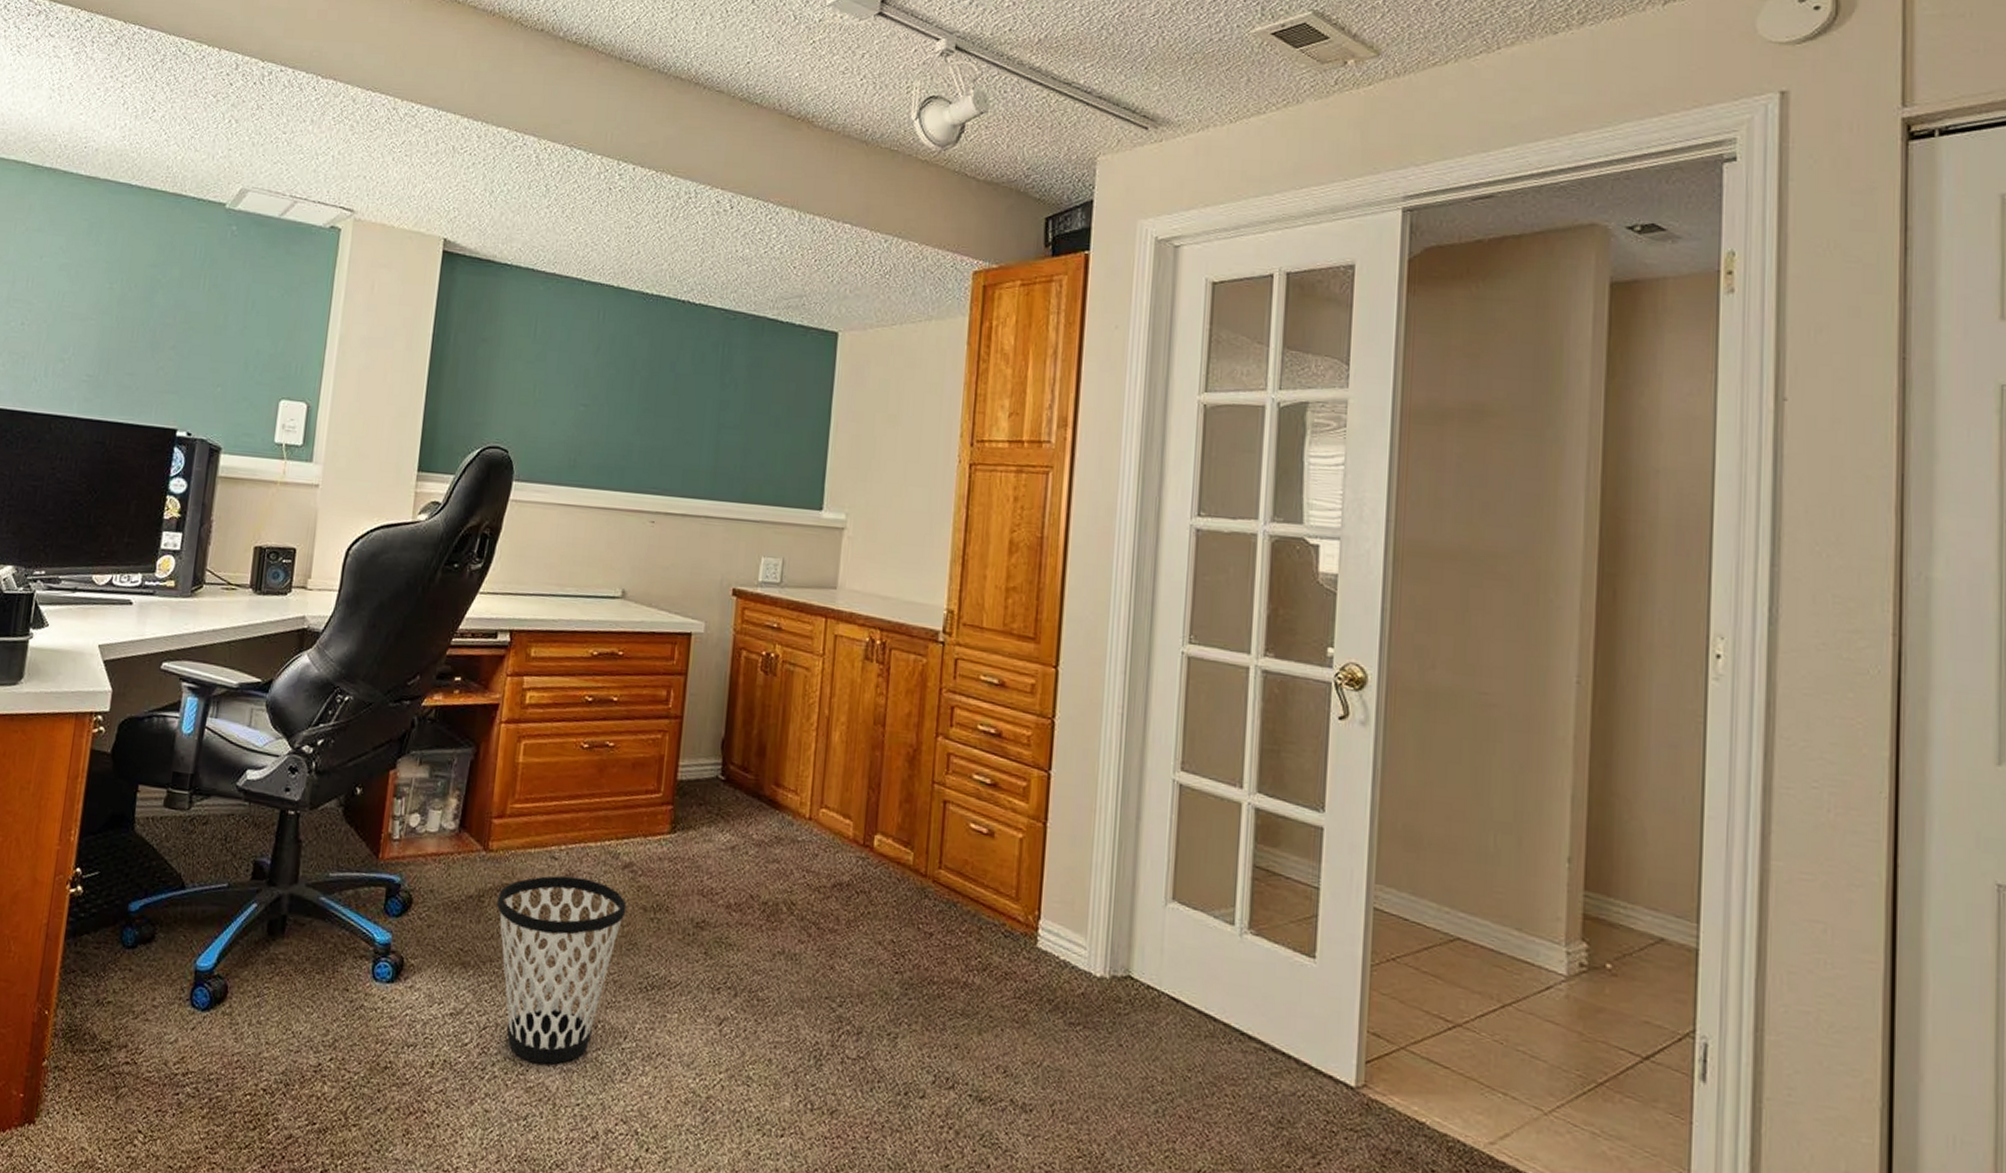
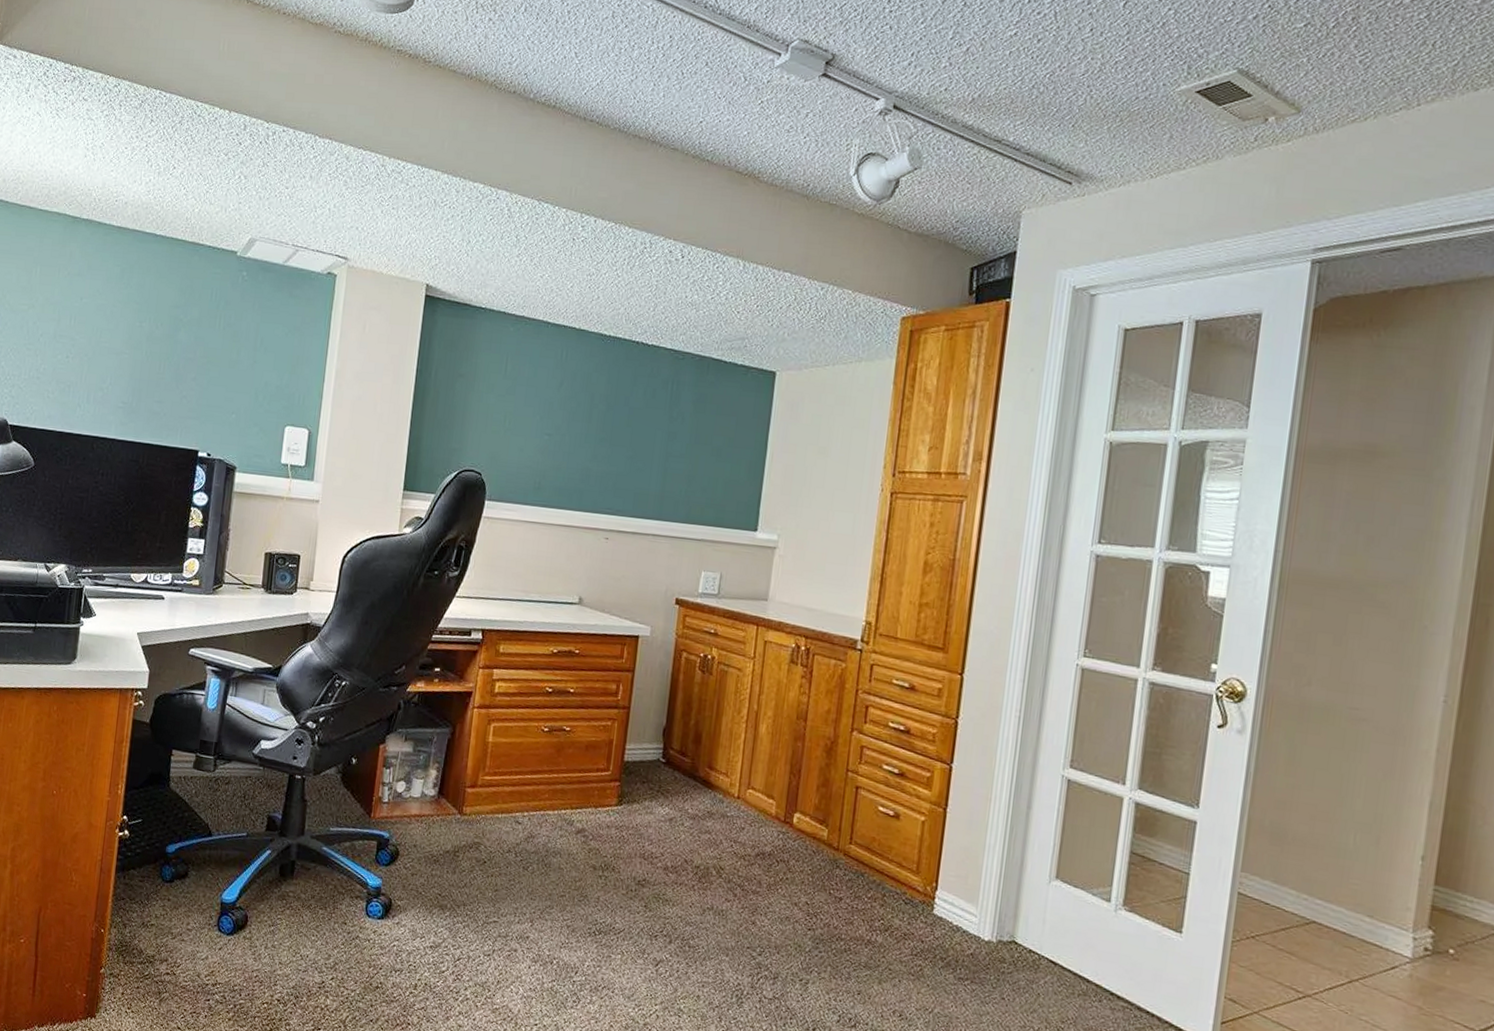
wastebasket: present [496,875,627,1064] -> none [469,837,579,991]

